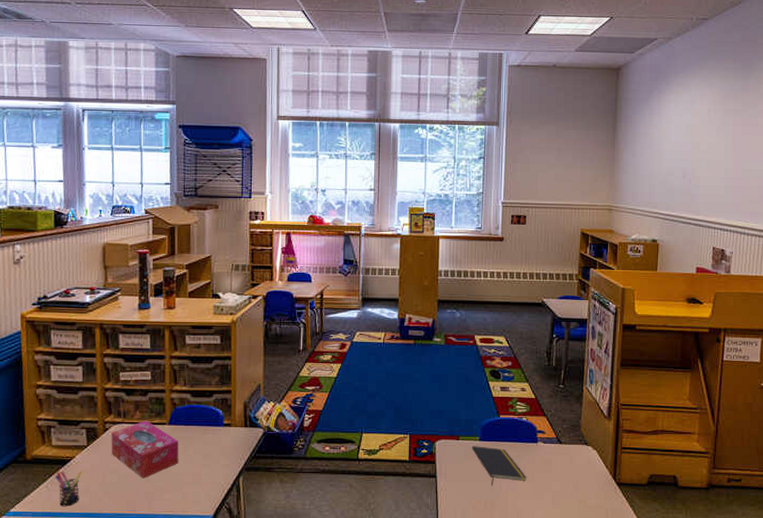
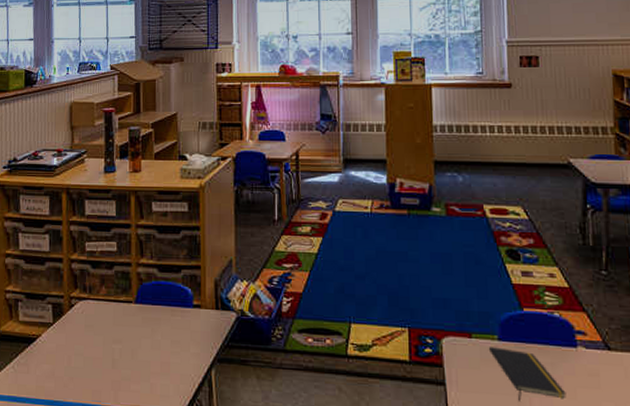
pen holder: present [54,471,82,507] -> none [21,350,48,392]
tissue box: present [111,420,179,479] -> none [76,297,146,365]

